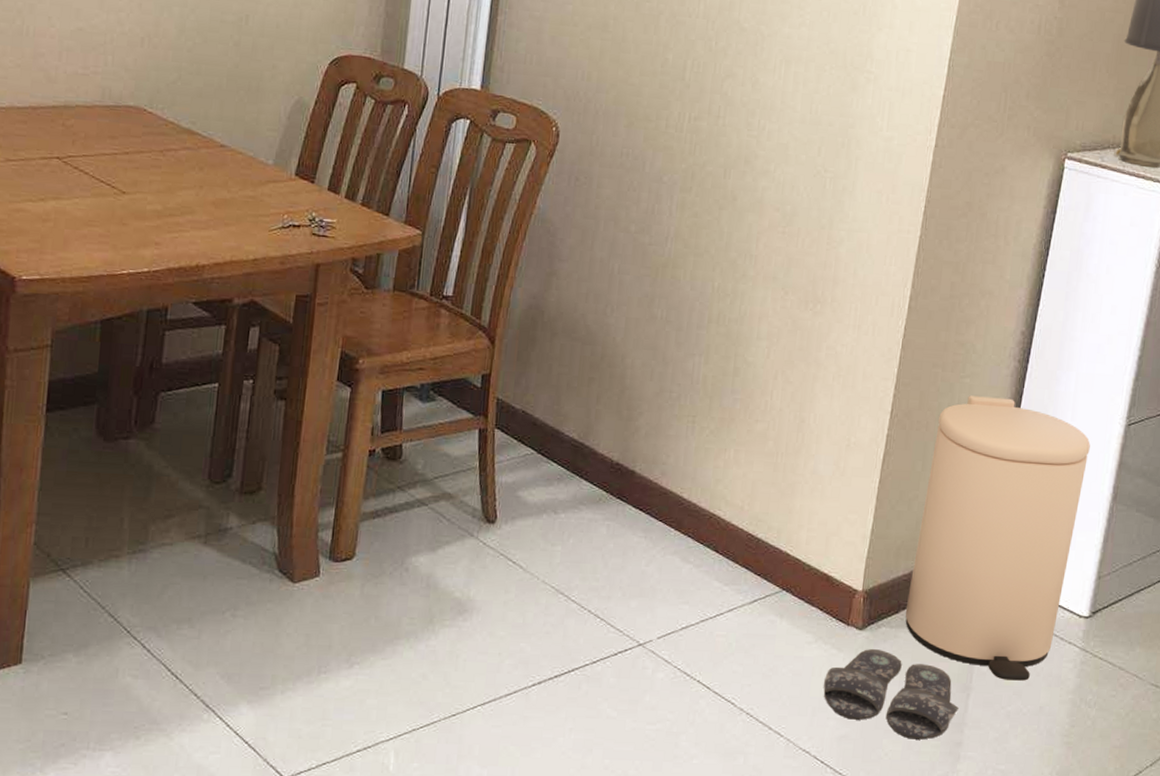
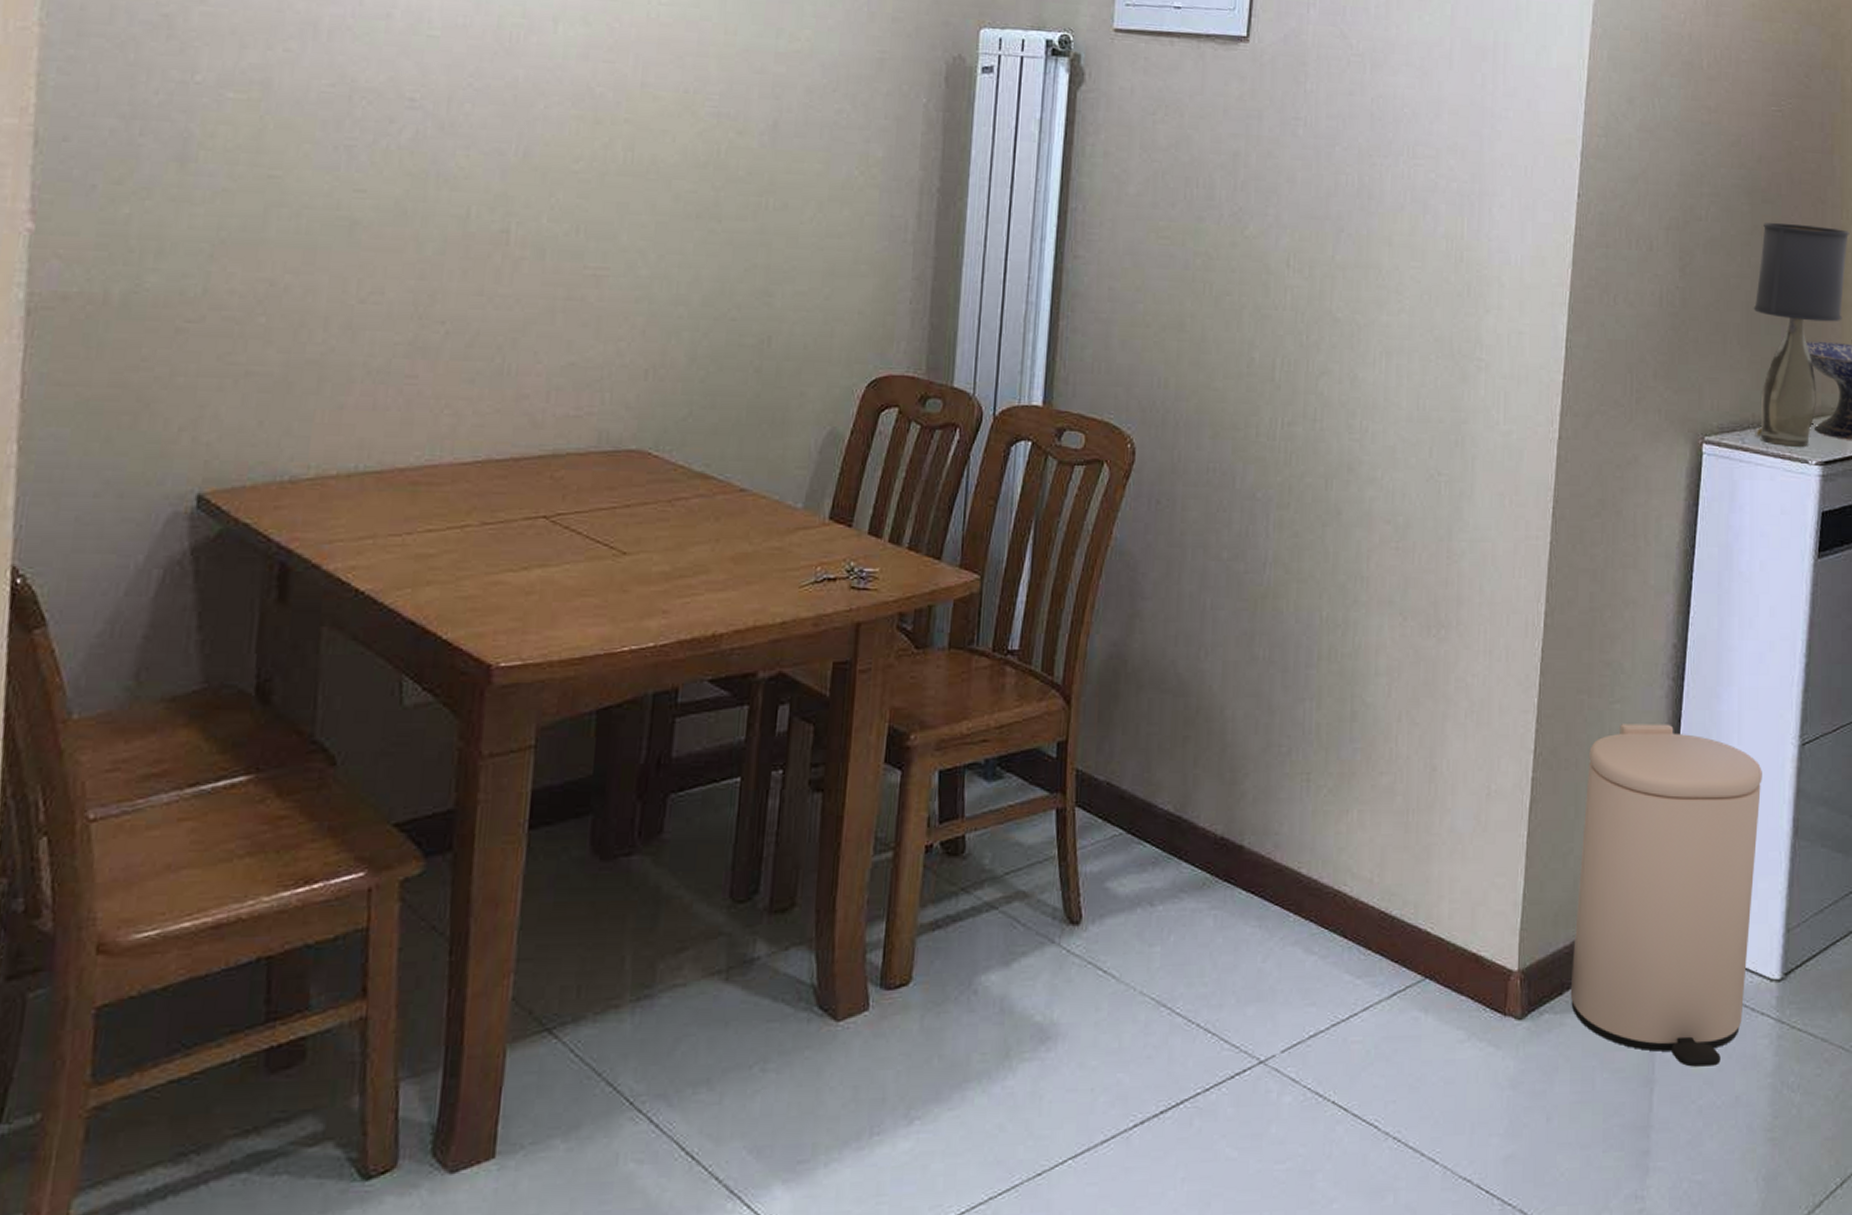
slippers: present [823,649,959,740] -> none [1482,1042,1642,1152]

